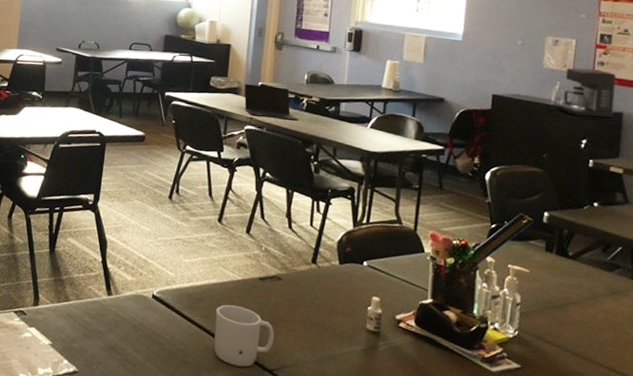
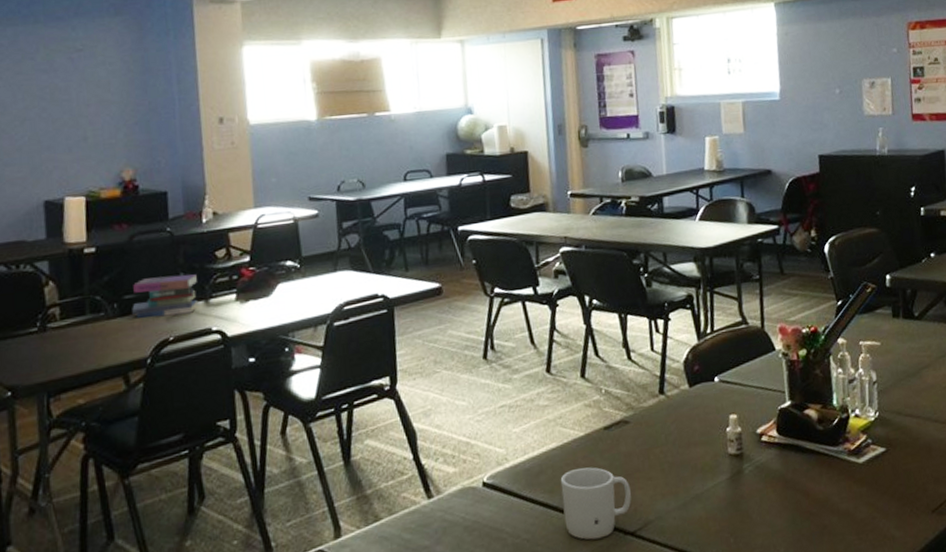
laptop: present [244,84,298,121] -> none [551,193,619,234]
coffee maker: present [559,67,616,119] -> none [885,107,936,163]

